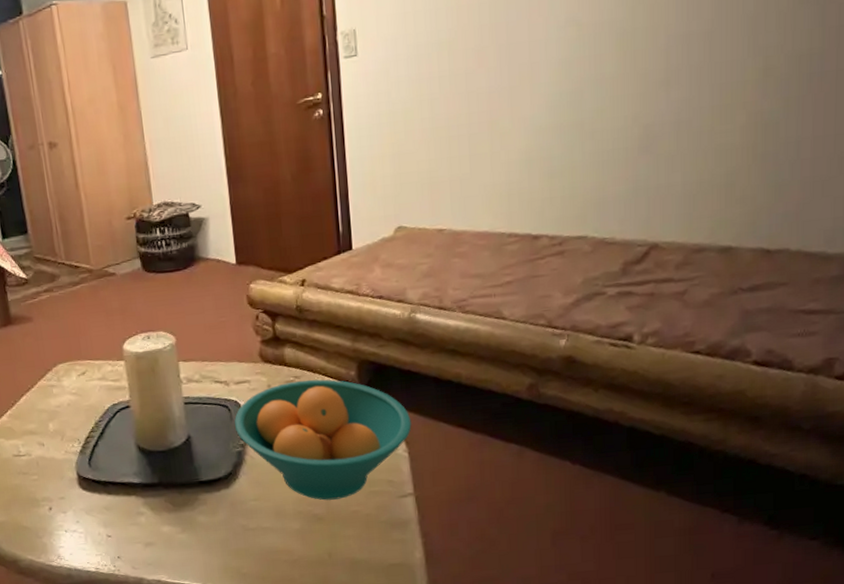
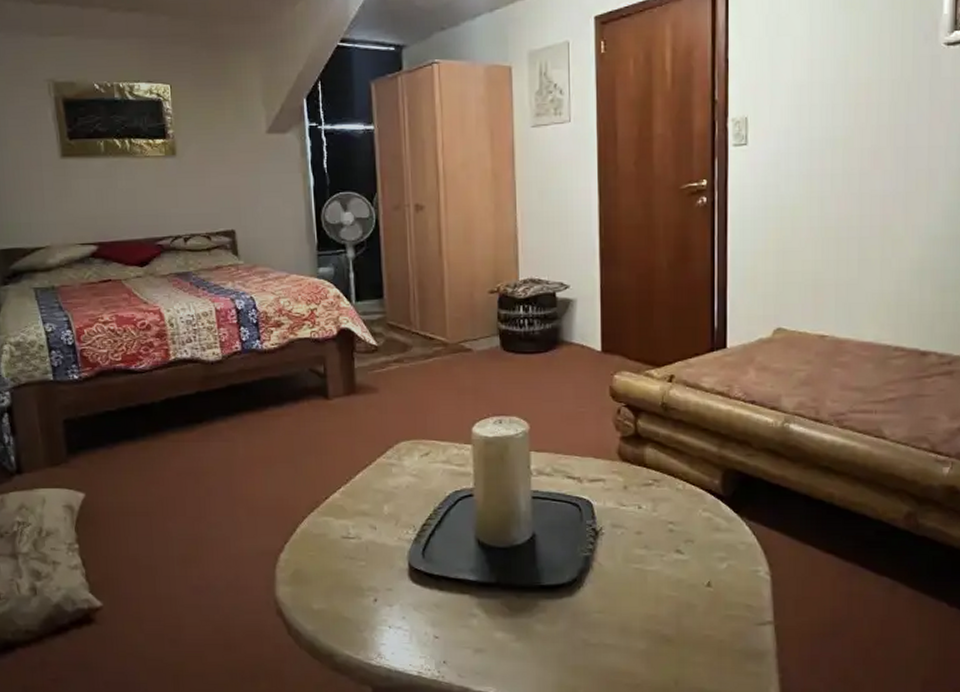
fruit bowl: present [234,379,412,501] -> none [584,484,777,620]

